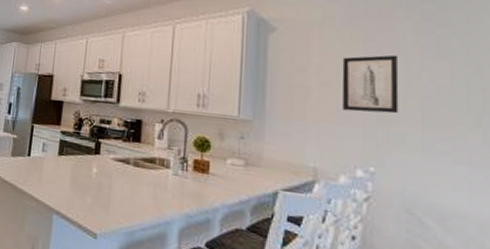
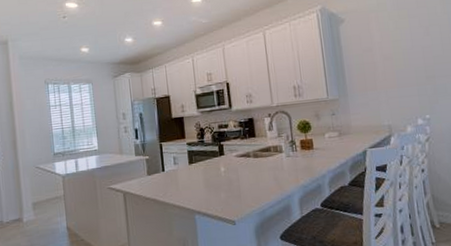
wall art: present [342,54,399,114] -> none [395,25,439,76]

